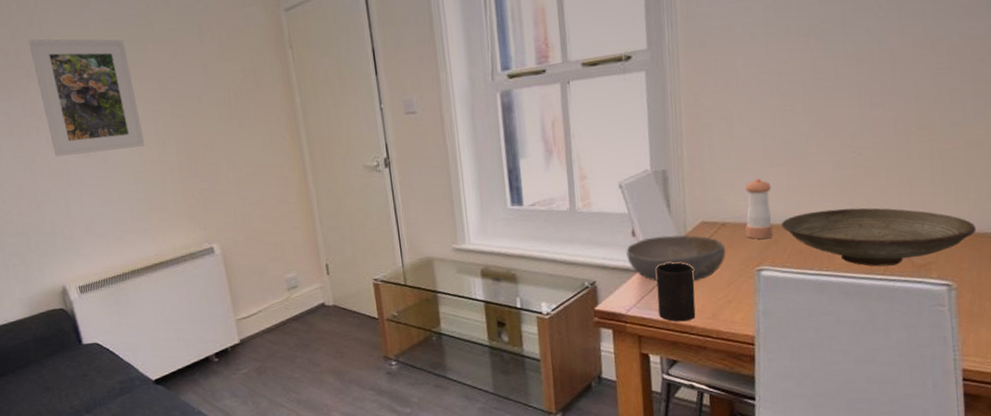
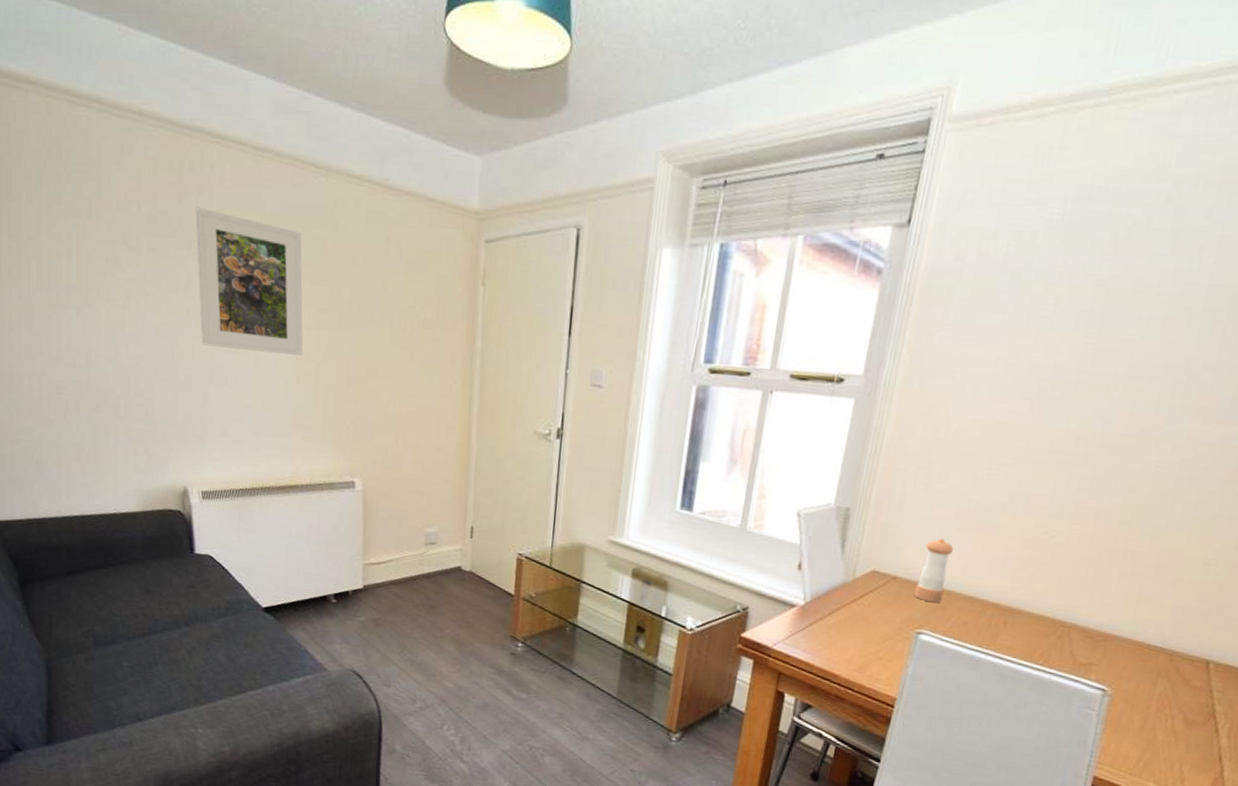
bowl: present [626,235,726,282] -> none [786,574,891,630]
cup: present [656,262,696,322] -> none [805,604,852,669]
decorative bowl: present [781,207,977,267] -> none [952,585,1148,659]

